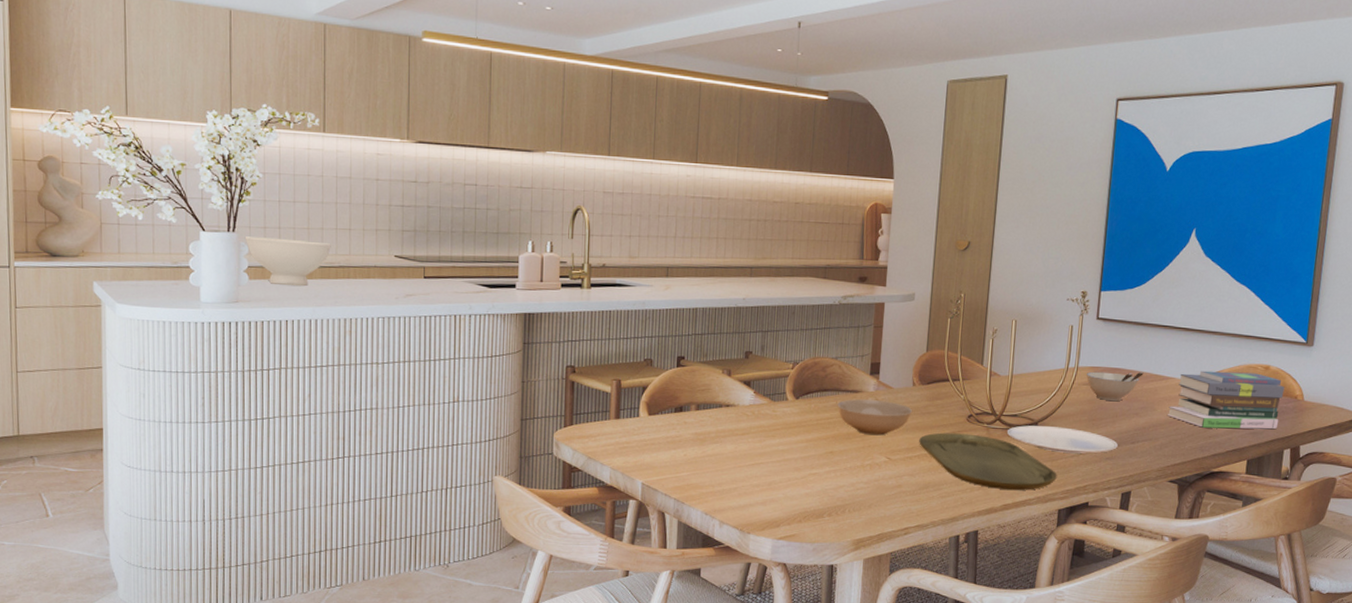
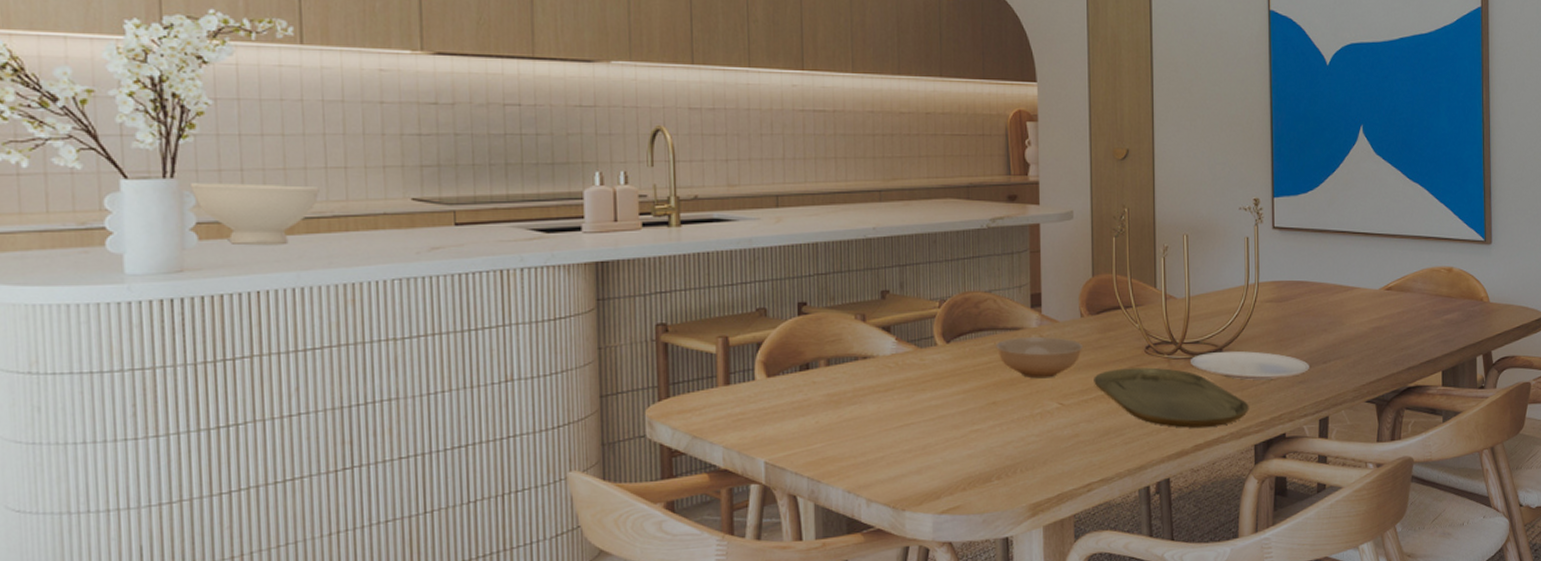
bowl: present [1086,371,1144,402] -> none [1267,283,1327,319]
books: present [1168,370,1285,430] -> none [1357,276,1470,340]

